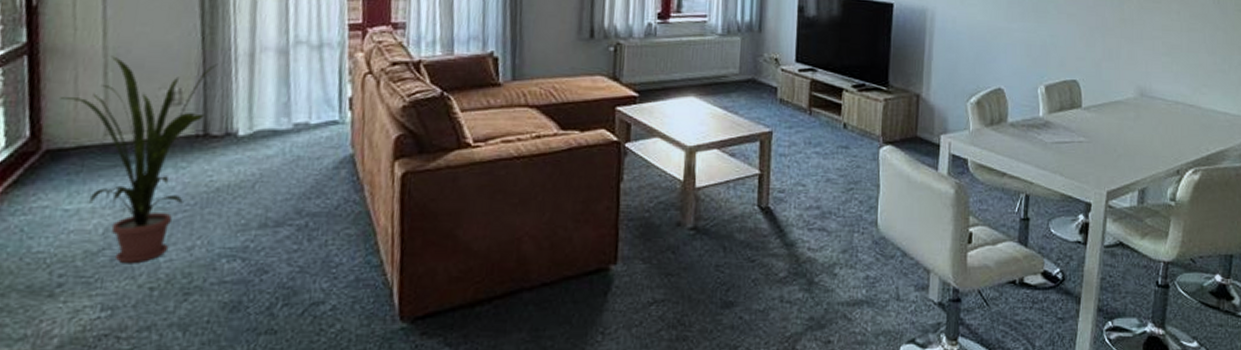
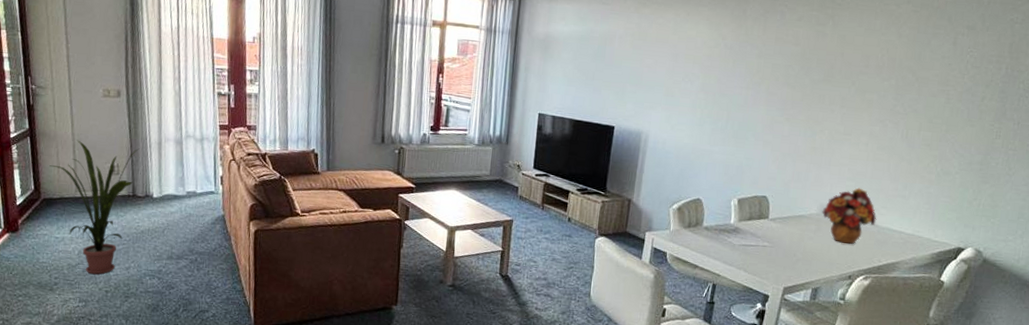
flower arrangement: none [1139,64,1199,132] -> present [822,188,877,244]

